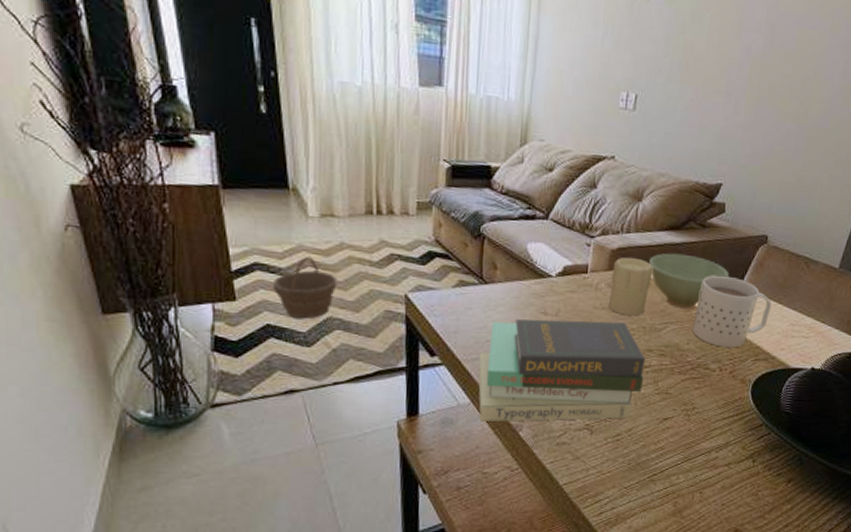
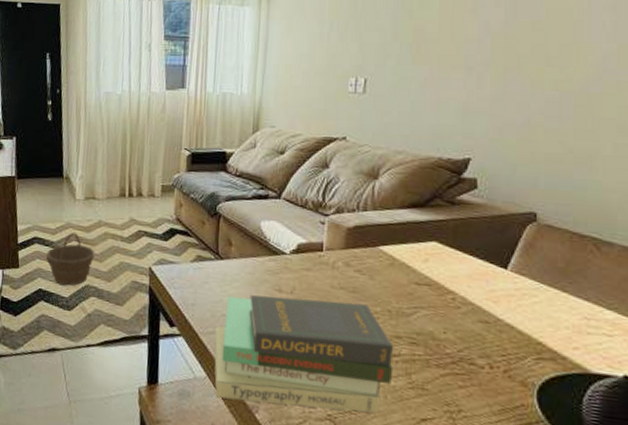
candle: present [608,257,653,316] -> none [346,235,396,298]
bowl: present [648,253,729,309] -> none [390,231,490,294]
mug: present [692,275,772,348] -> none [449,256,552,342]

